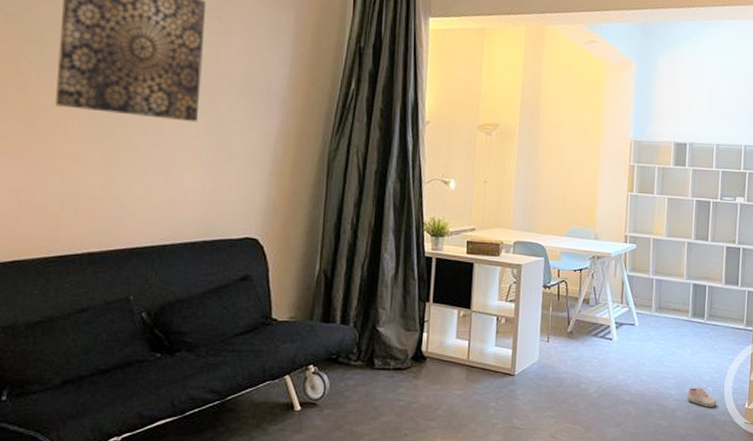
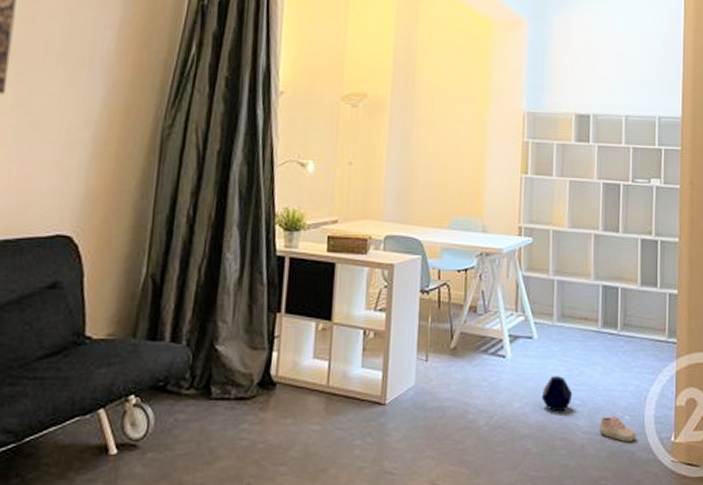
speaker: none [640,355,667,384] -> present [541,376,573,412]

